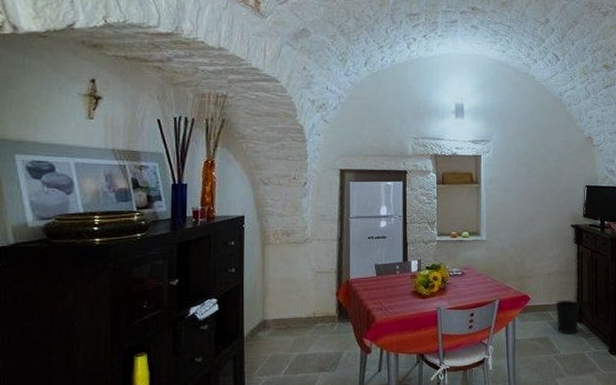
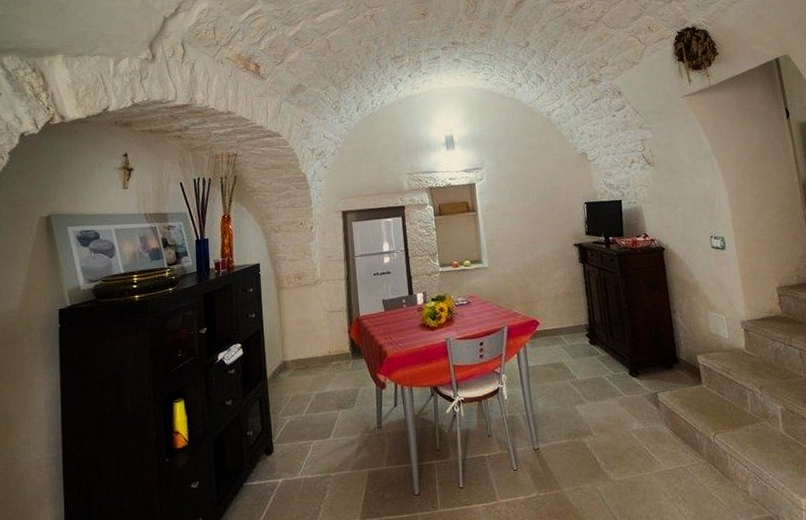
wastebasket: present [555,300,580,334] -> none [566,322,593,358]

